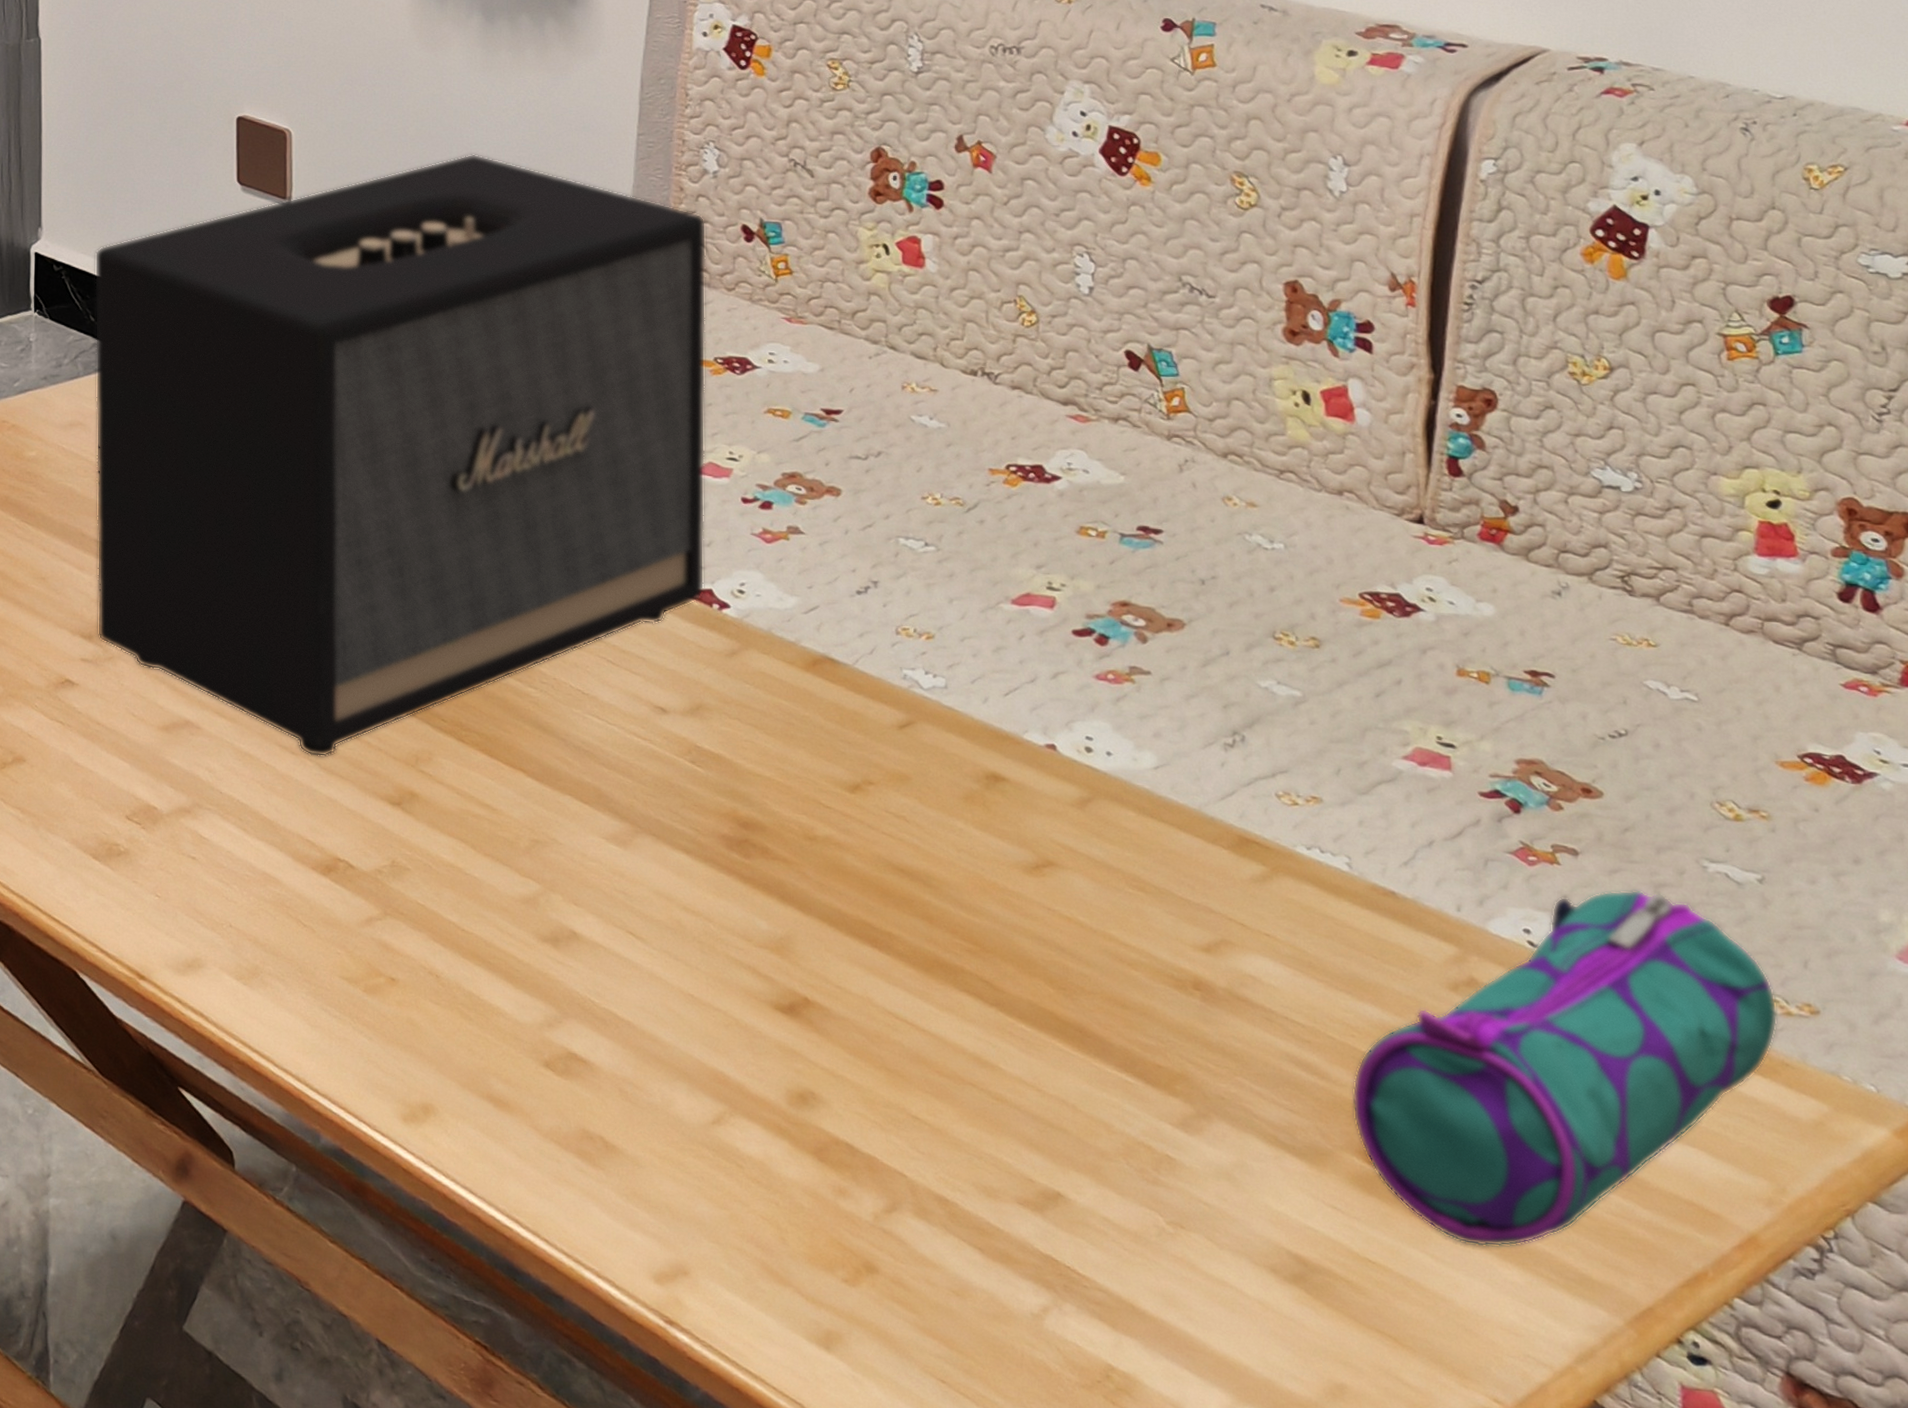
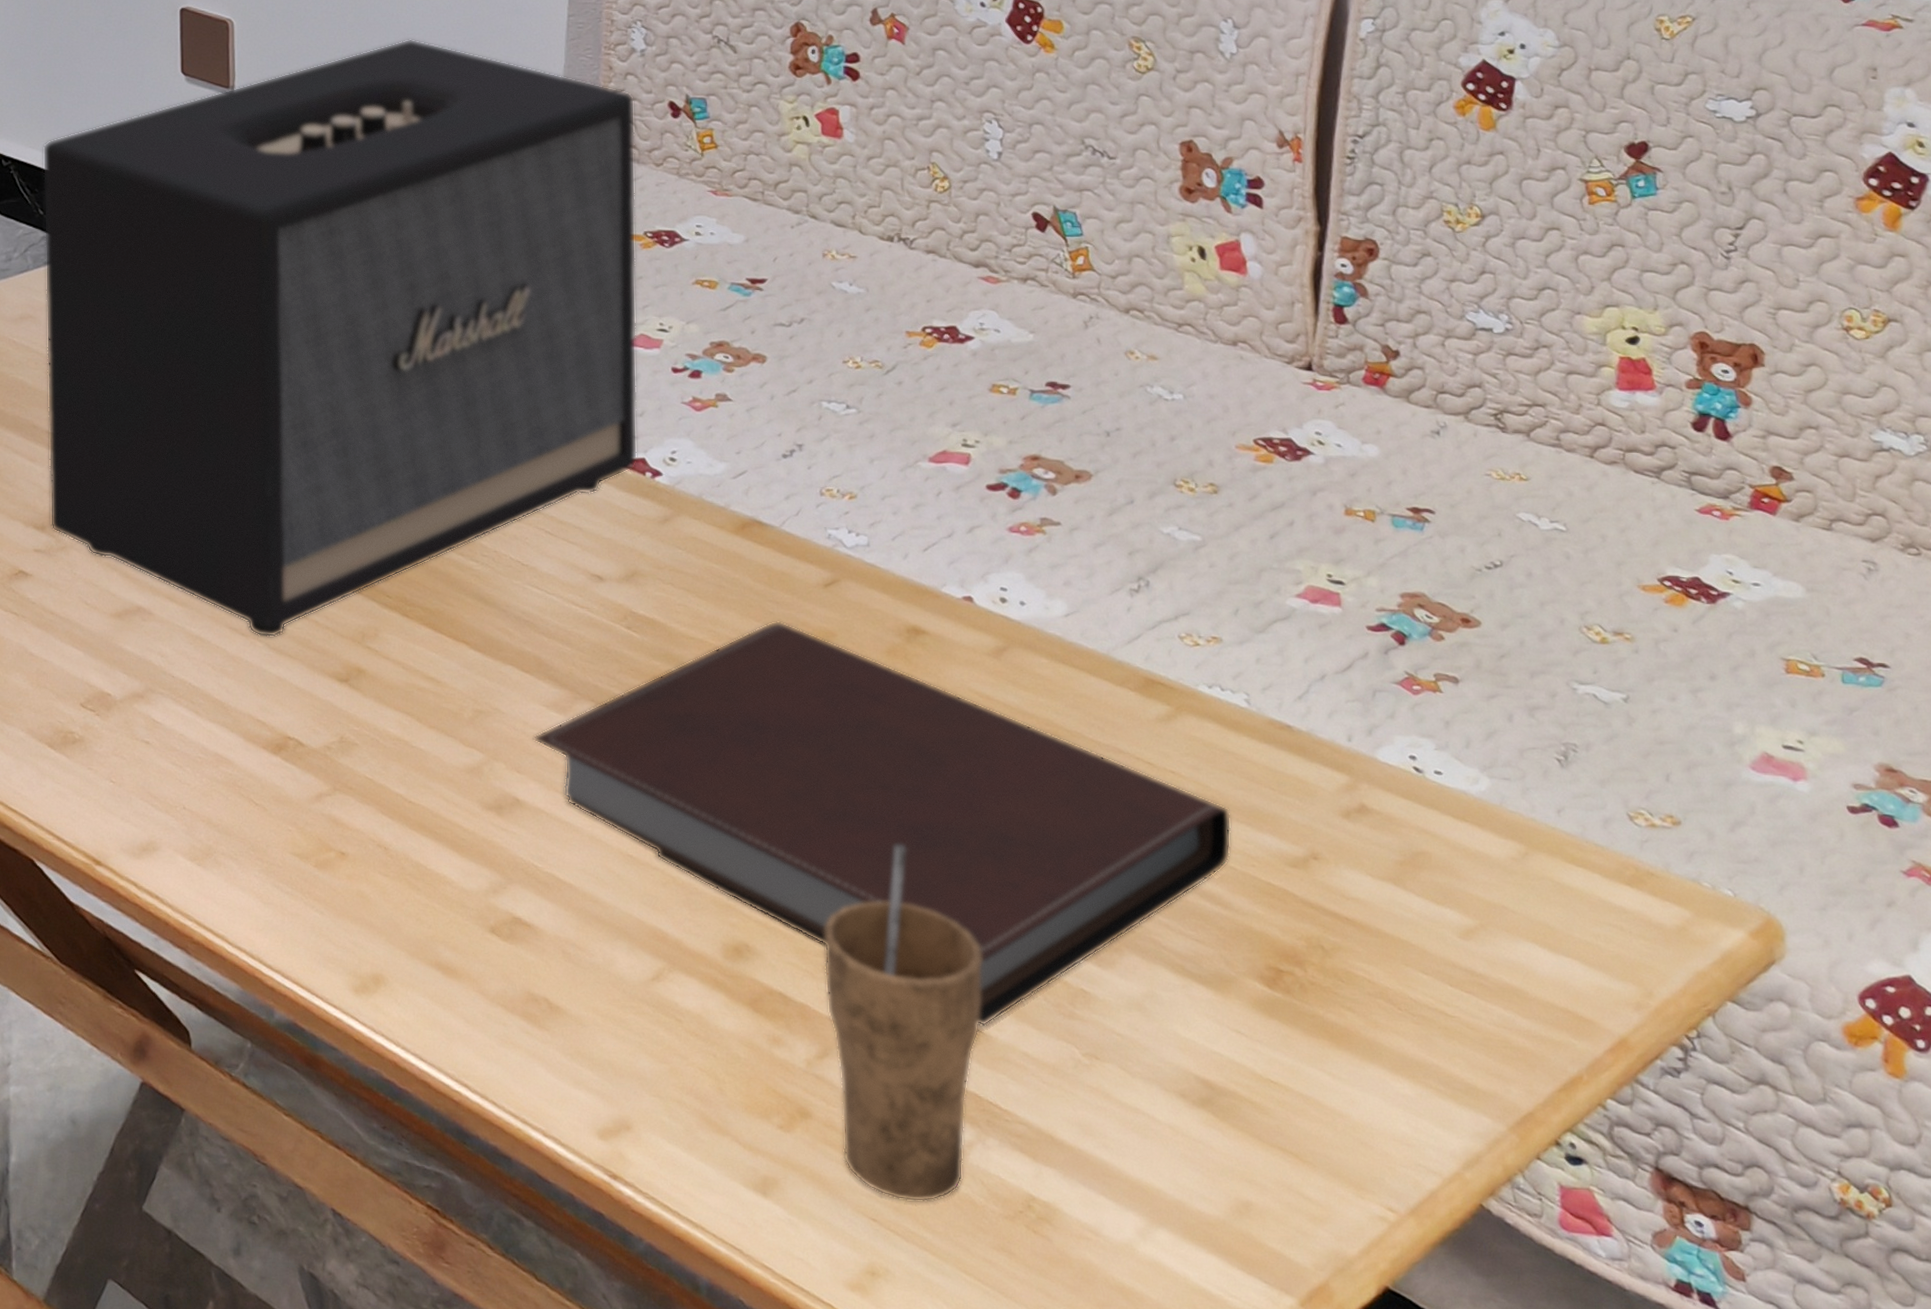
notebook: none [591,761,1330,1189] -> present [533,620,1232,1027]
cup: none [893,997,1061,1366] -> present [823,845,983,1202]
pencil case: present [1352,890,1778,1247] -> none [1253,713,1643,1063]

